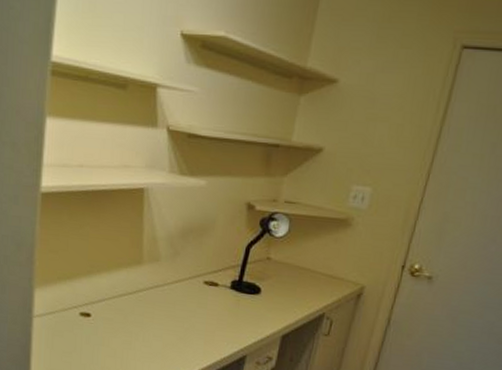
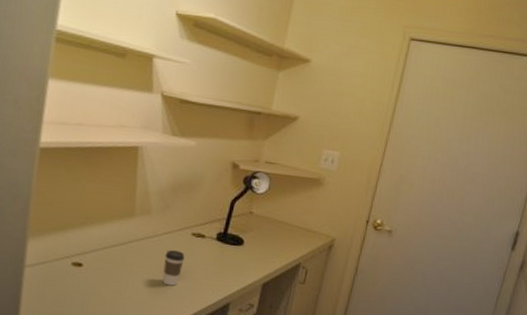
coffee cup: none [173,299,197,337] -> present [162,250,185,286]

